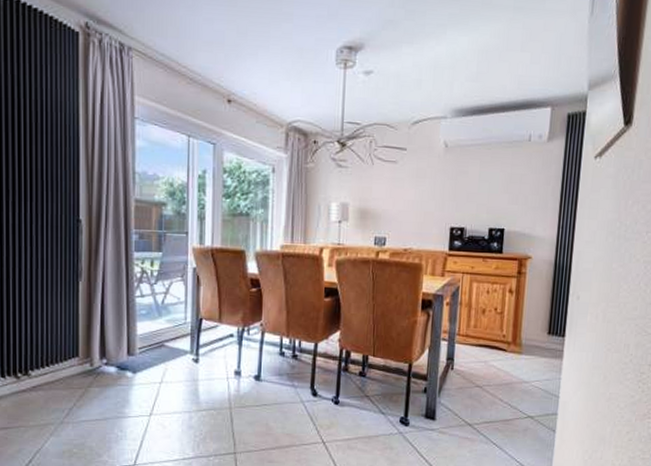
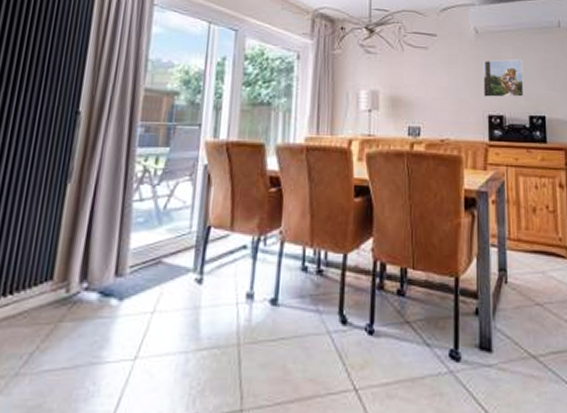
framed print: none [448,173,489,211] -> present [483,58,524,98]

